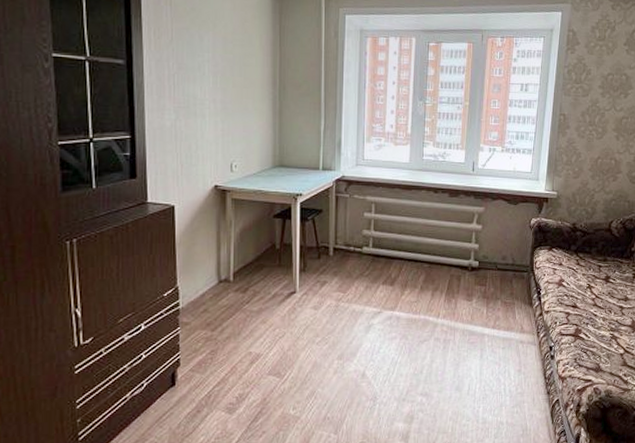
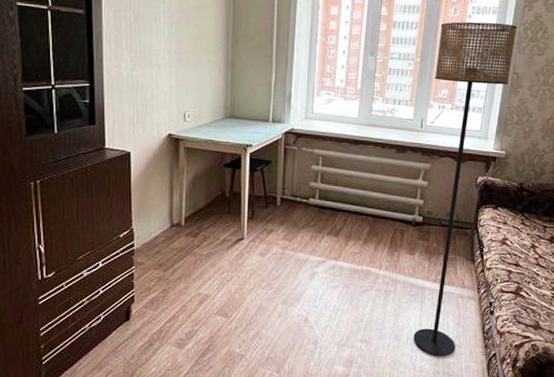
floor lamp: none [475,65,561,406] -> present [413,21,517,356]

